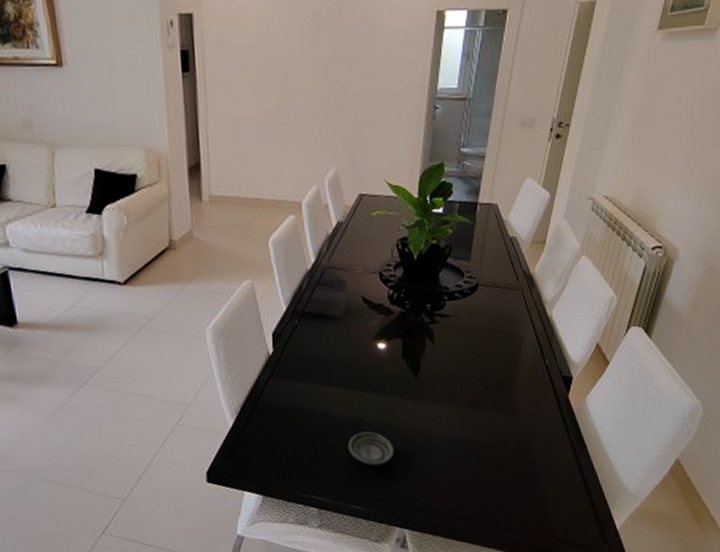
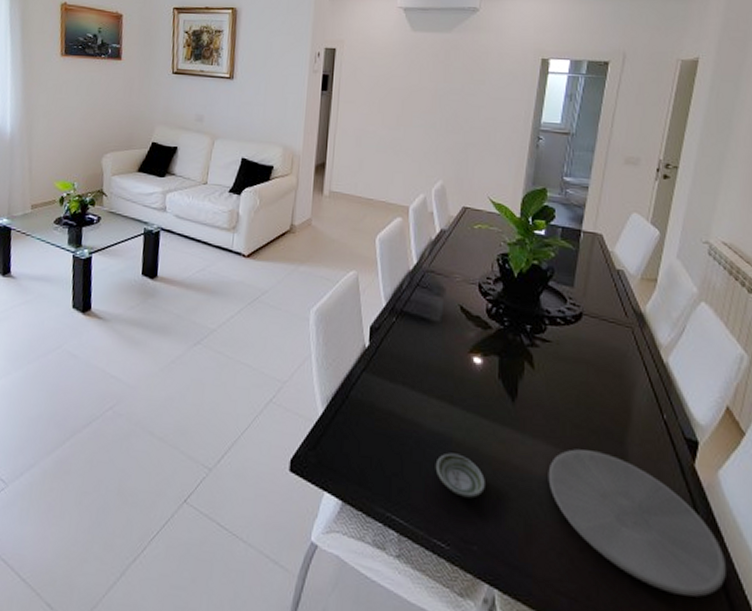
plate: none [448,402,588,497] -> present [548,449,727,597]

